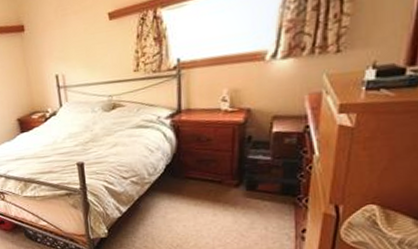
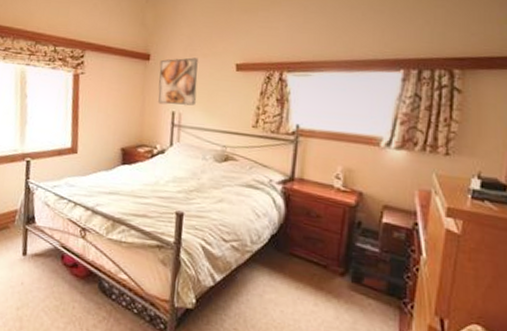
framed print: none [34,17,76,71] -> present [158,57,198,106]

